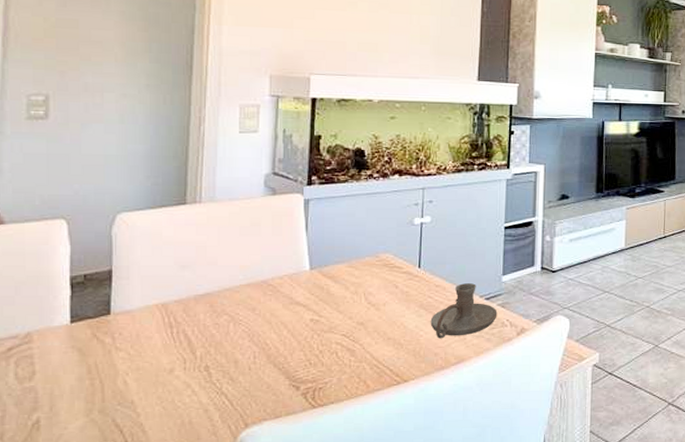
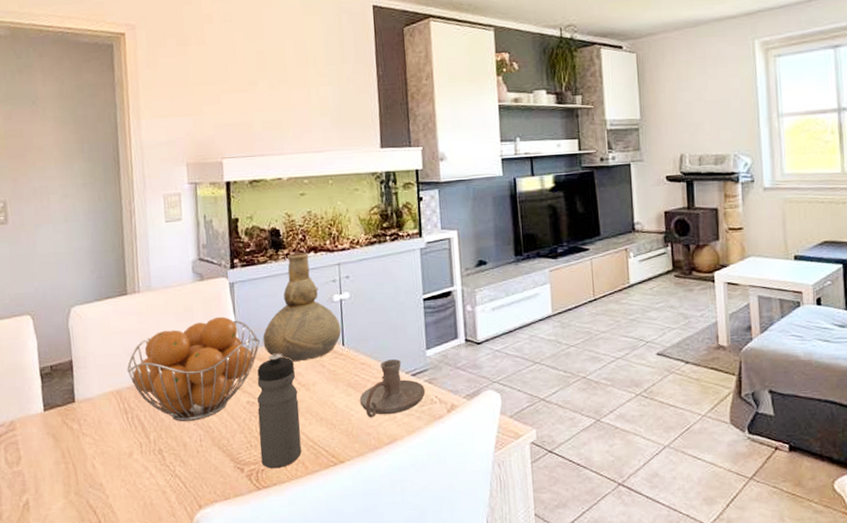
fruit basket: none [177,233,331,338] -> present [127,316,260,421]
water bottle: none [320,272,366,387] -> present [257,353,302,469]
vase: none [335,173,419,282] -> present [262,251,342,362]

